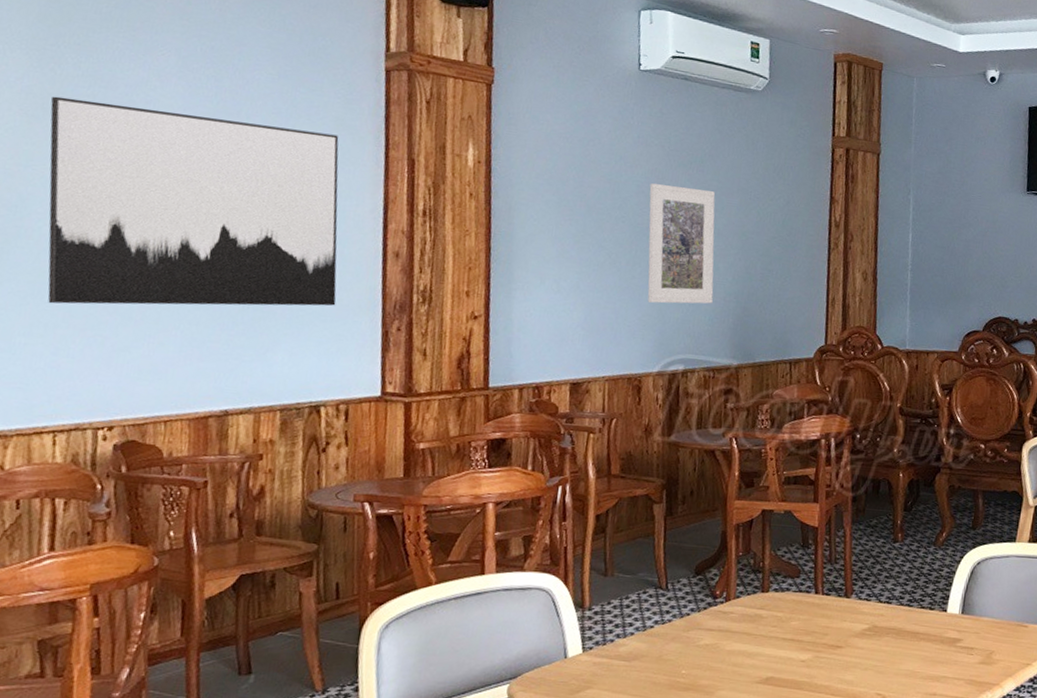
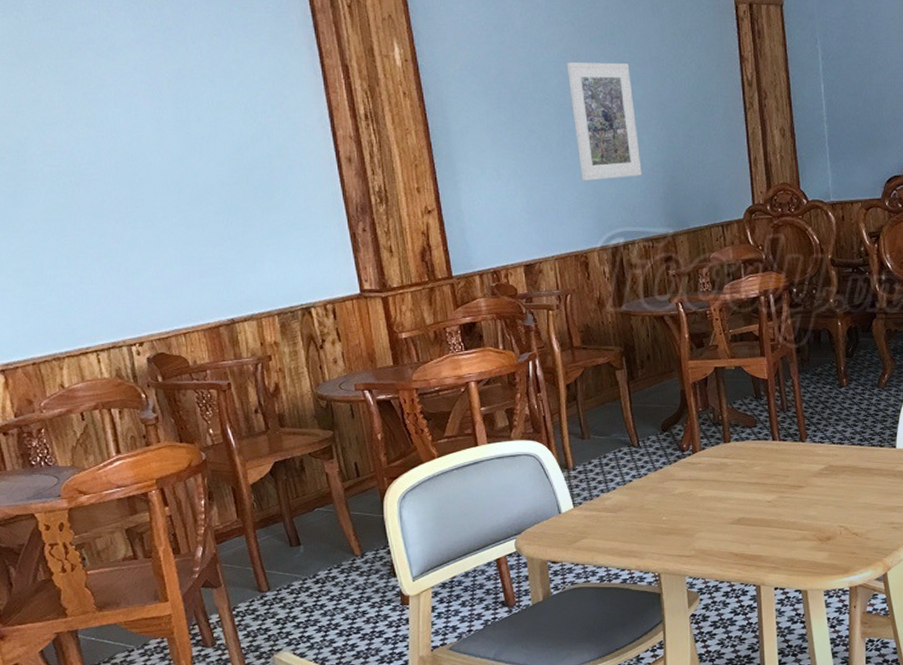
wall art: present [48,96,339,306] -> none [22,43,305,238]

